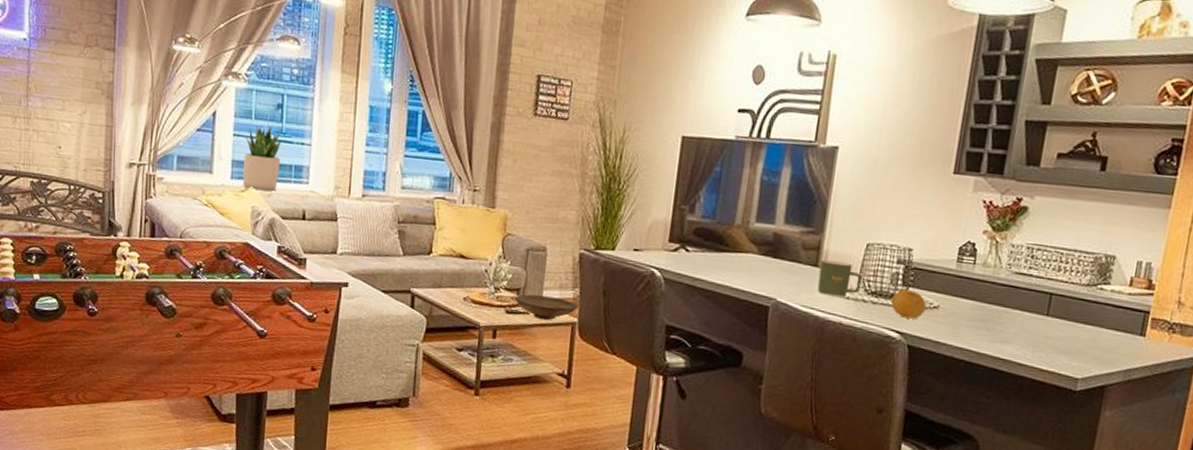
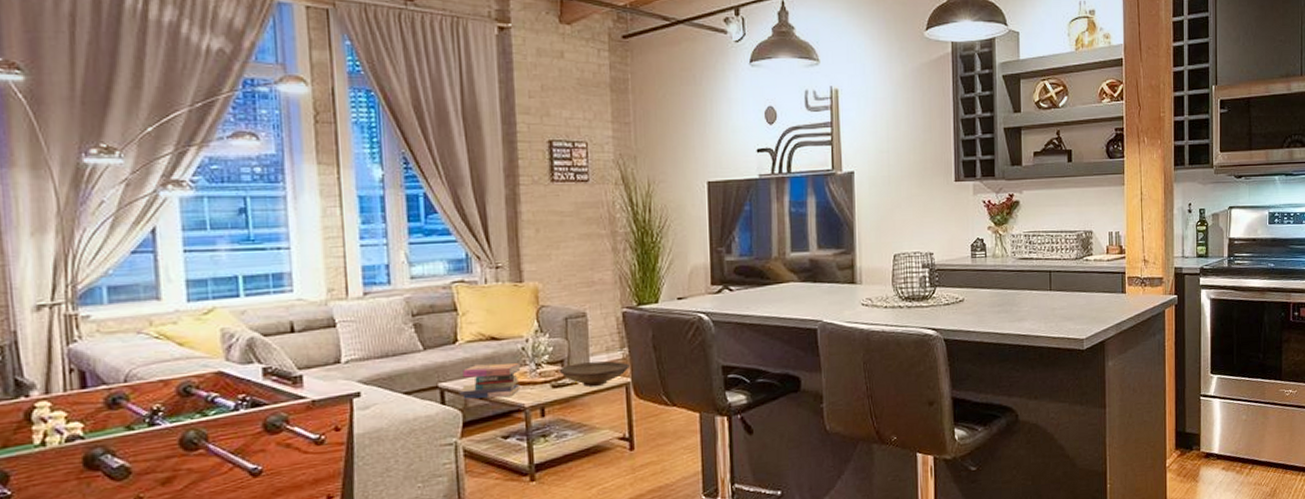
planter: present [242,125,283,191] -> none [201,233,253,310]
books: none [426,277,482,313] -> present [459,363,521,399]
mug: present [817,260,862,298] -> none [856,275,895,309]
fruit: present [890,289,927,319] -> none [923,289,954,315]

